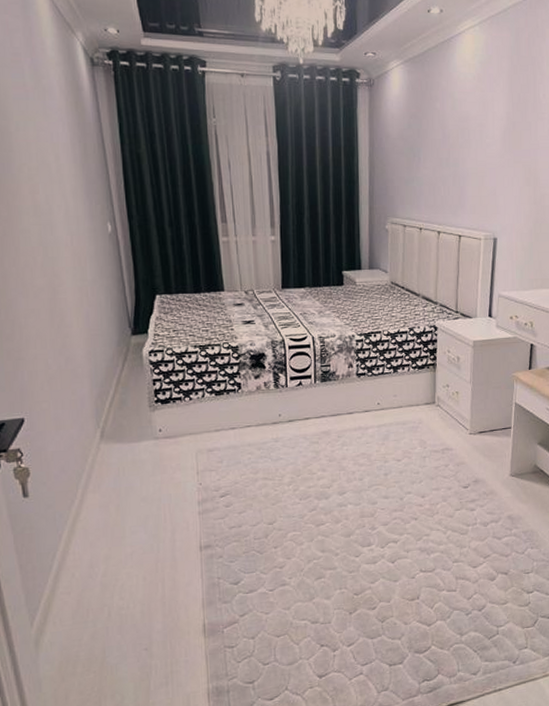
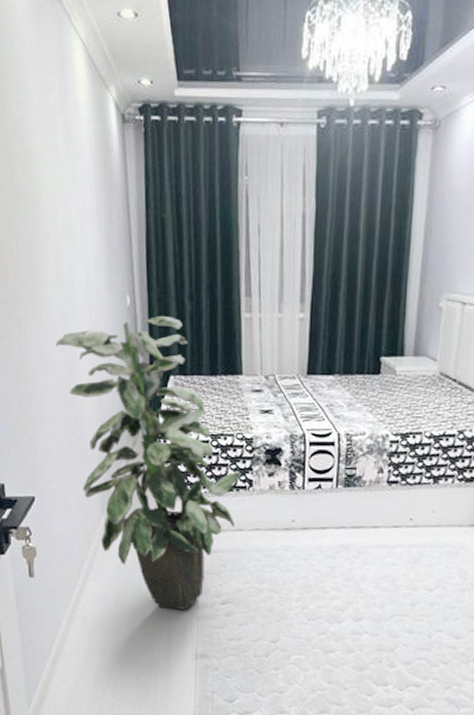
indoor plant: none [37,240,230,509] -> present [56,315,242,610]

